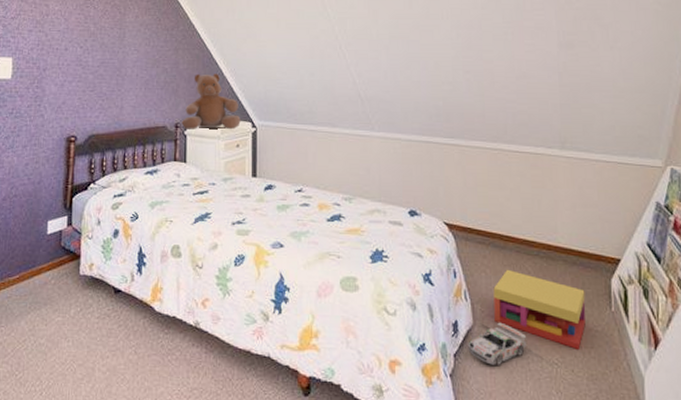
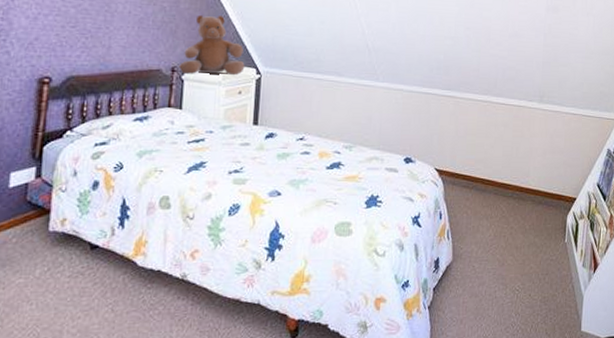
toy car: present [468,322,527,367] -> none [446,257,496,296]
toy box: present [493,269,586,349] -> none [471,209,546,276]

